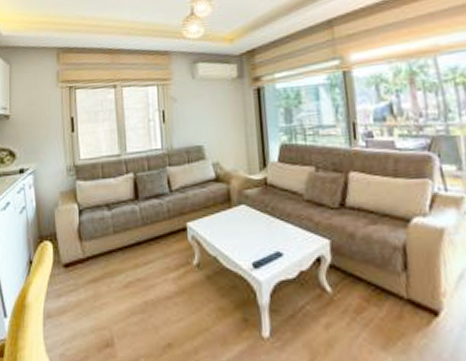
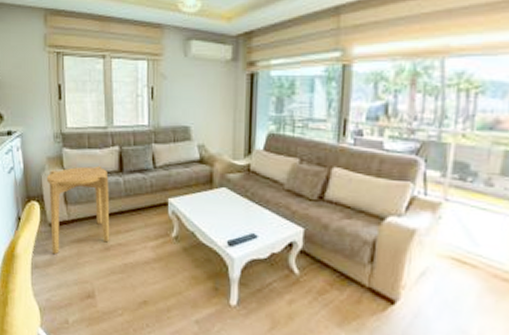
side table: none [60,195,127,300] -> present [47,165,109,255]

